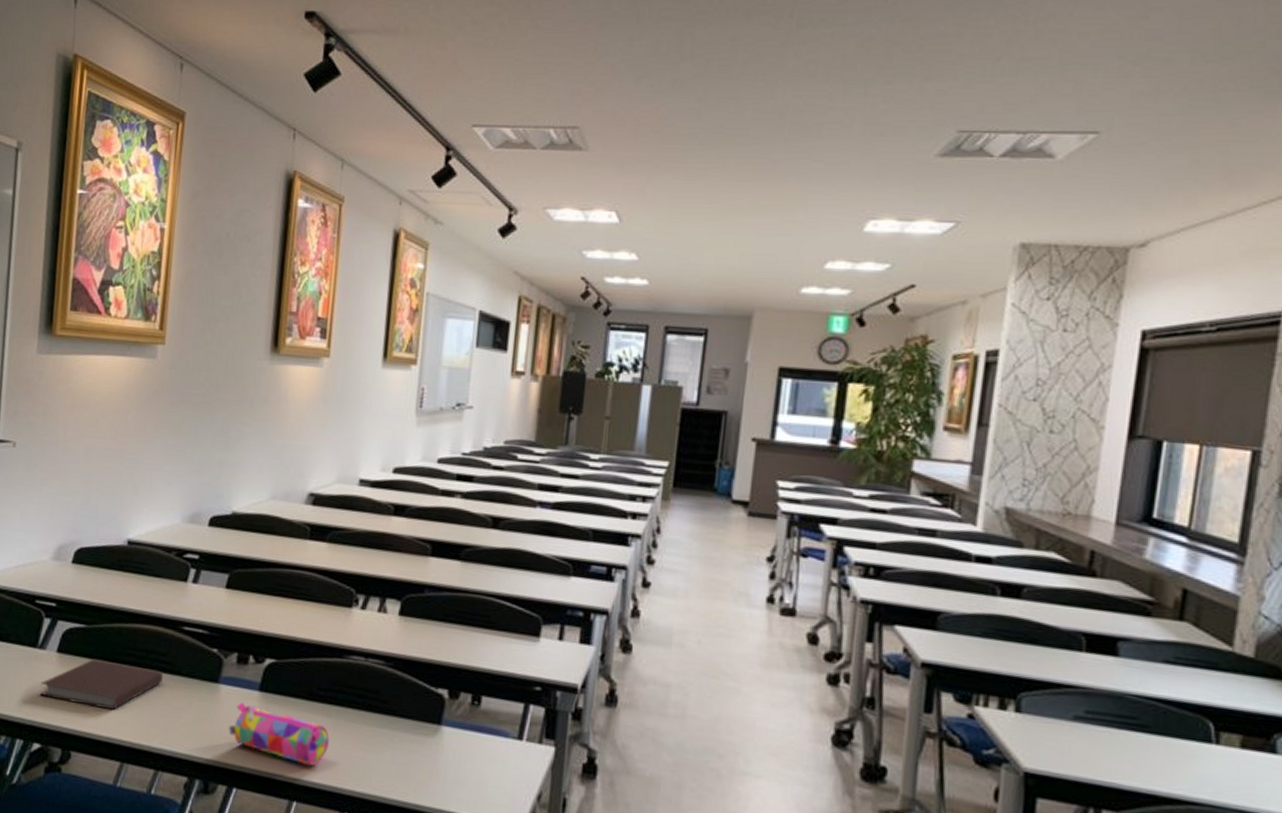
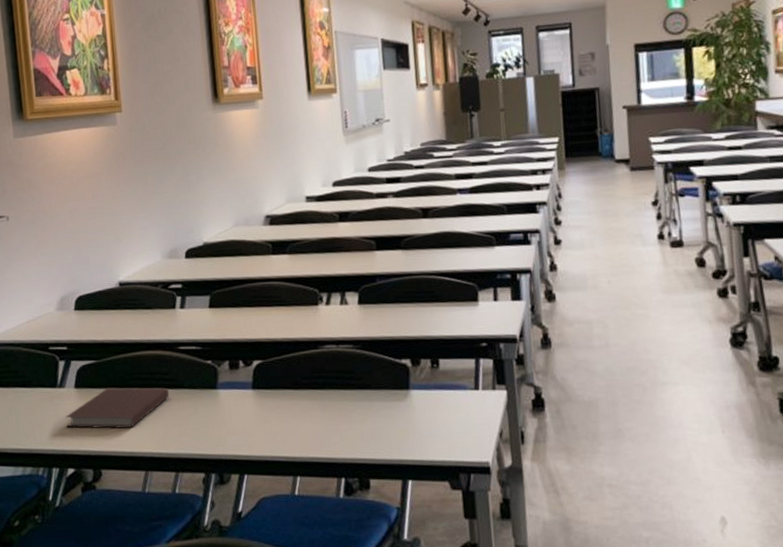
pencil case: present [229,702,330,766] -> none [232,401,320,444]

